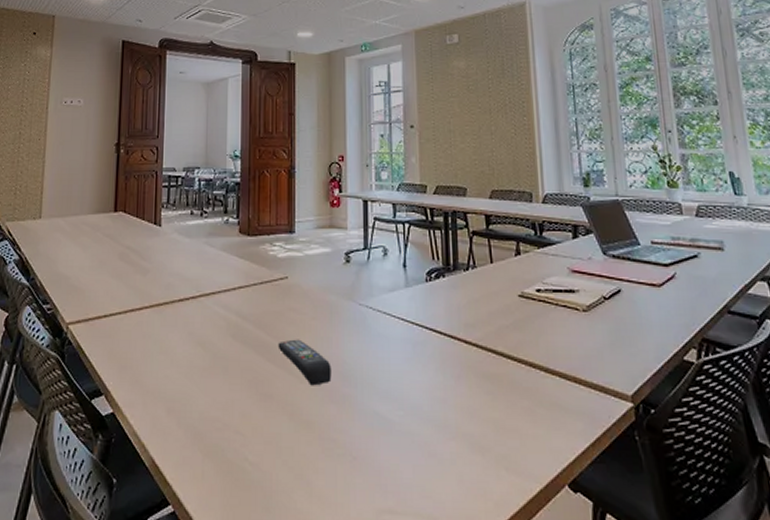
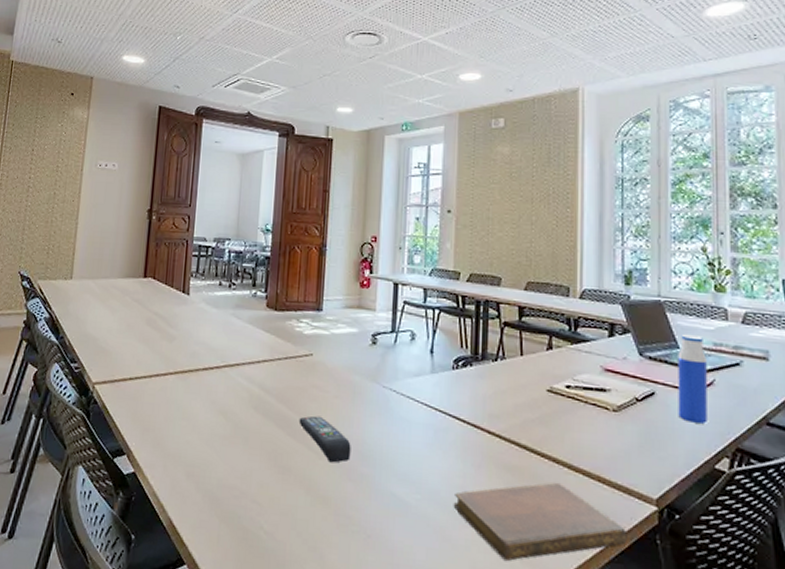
notebook: none [436,386,607,470] -> present [453,482,627,561]
water bottle: none [639,230,673,317] -> present [678,334,707,424]

